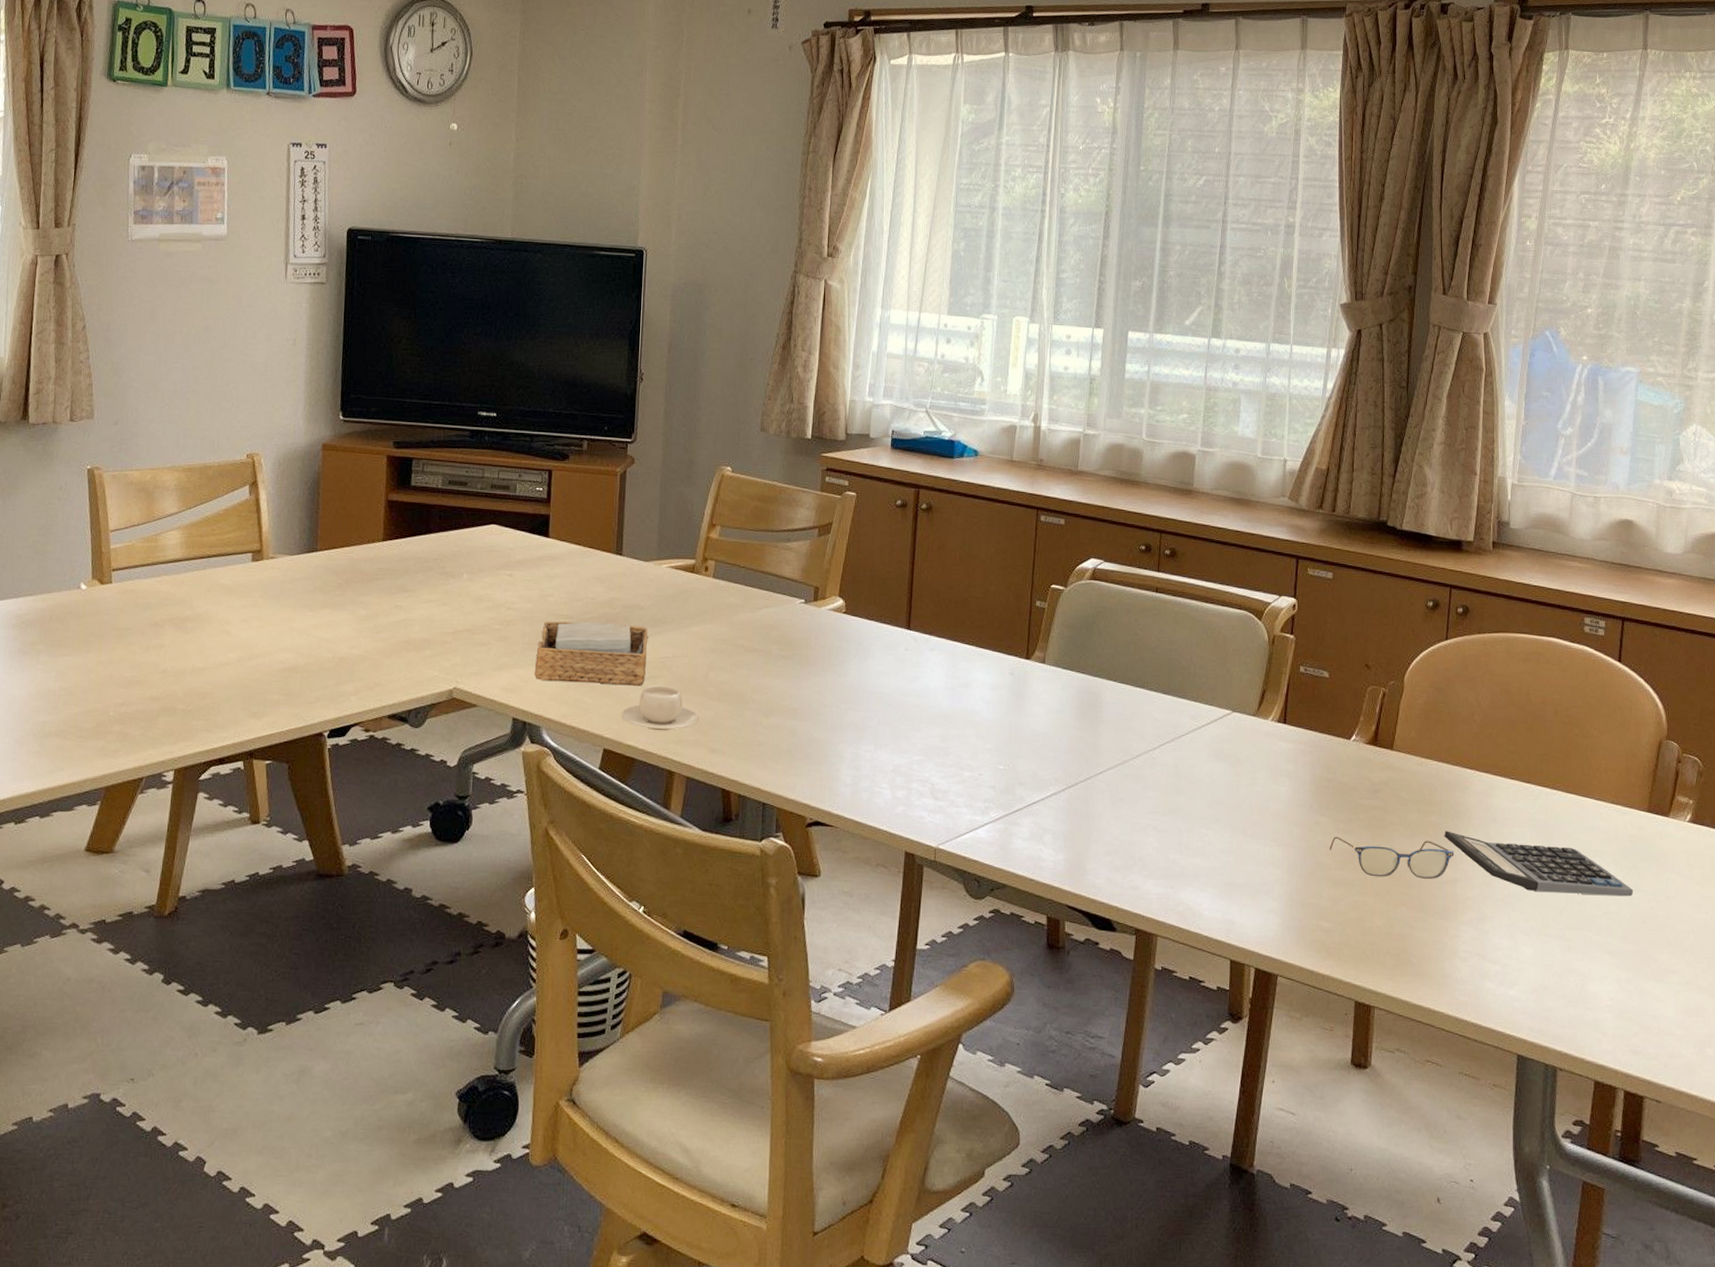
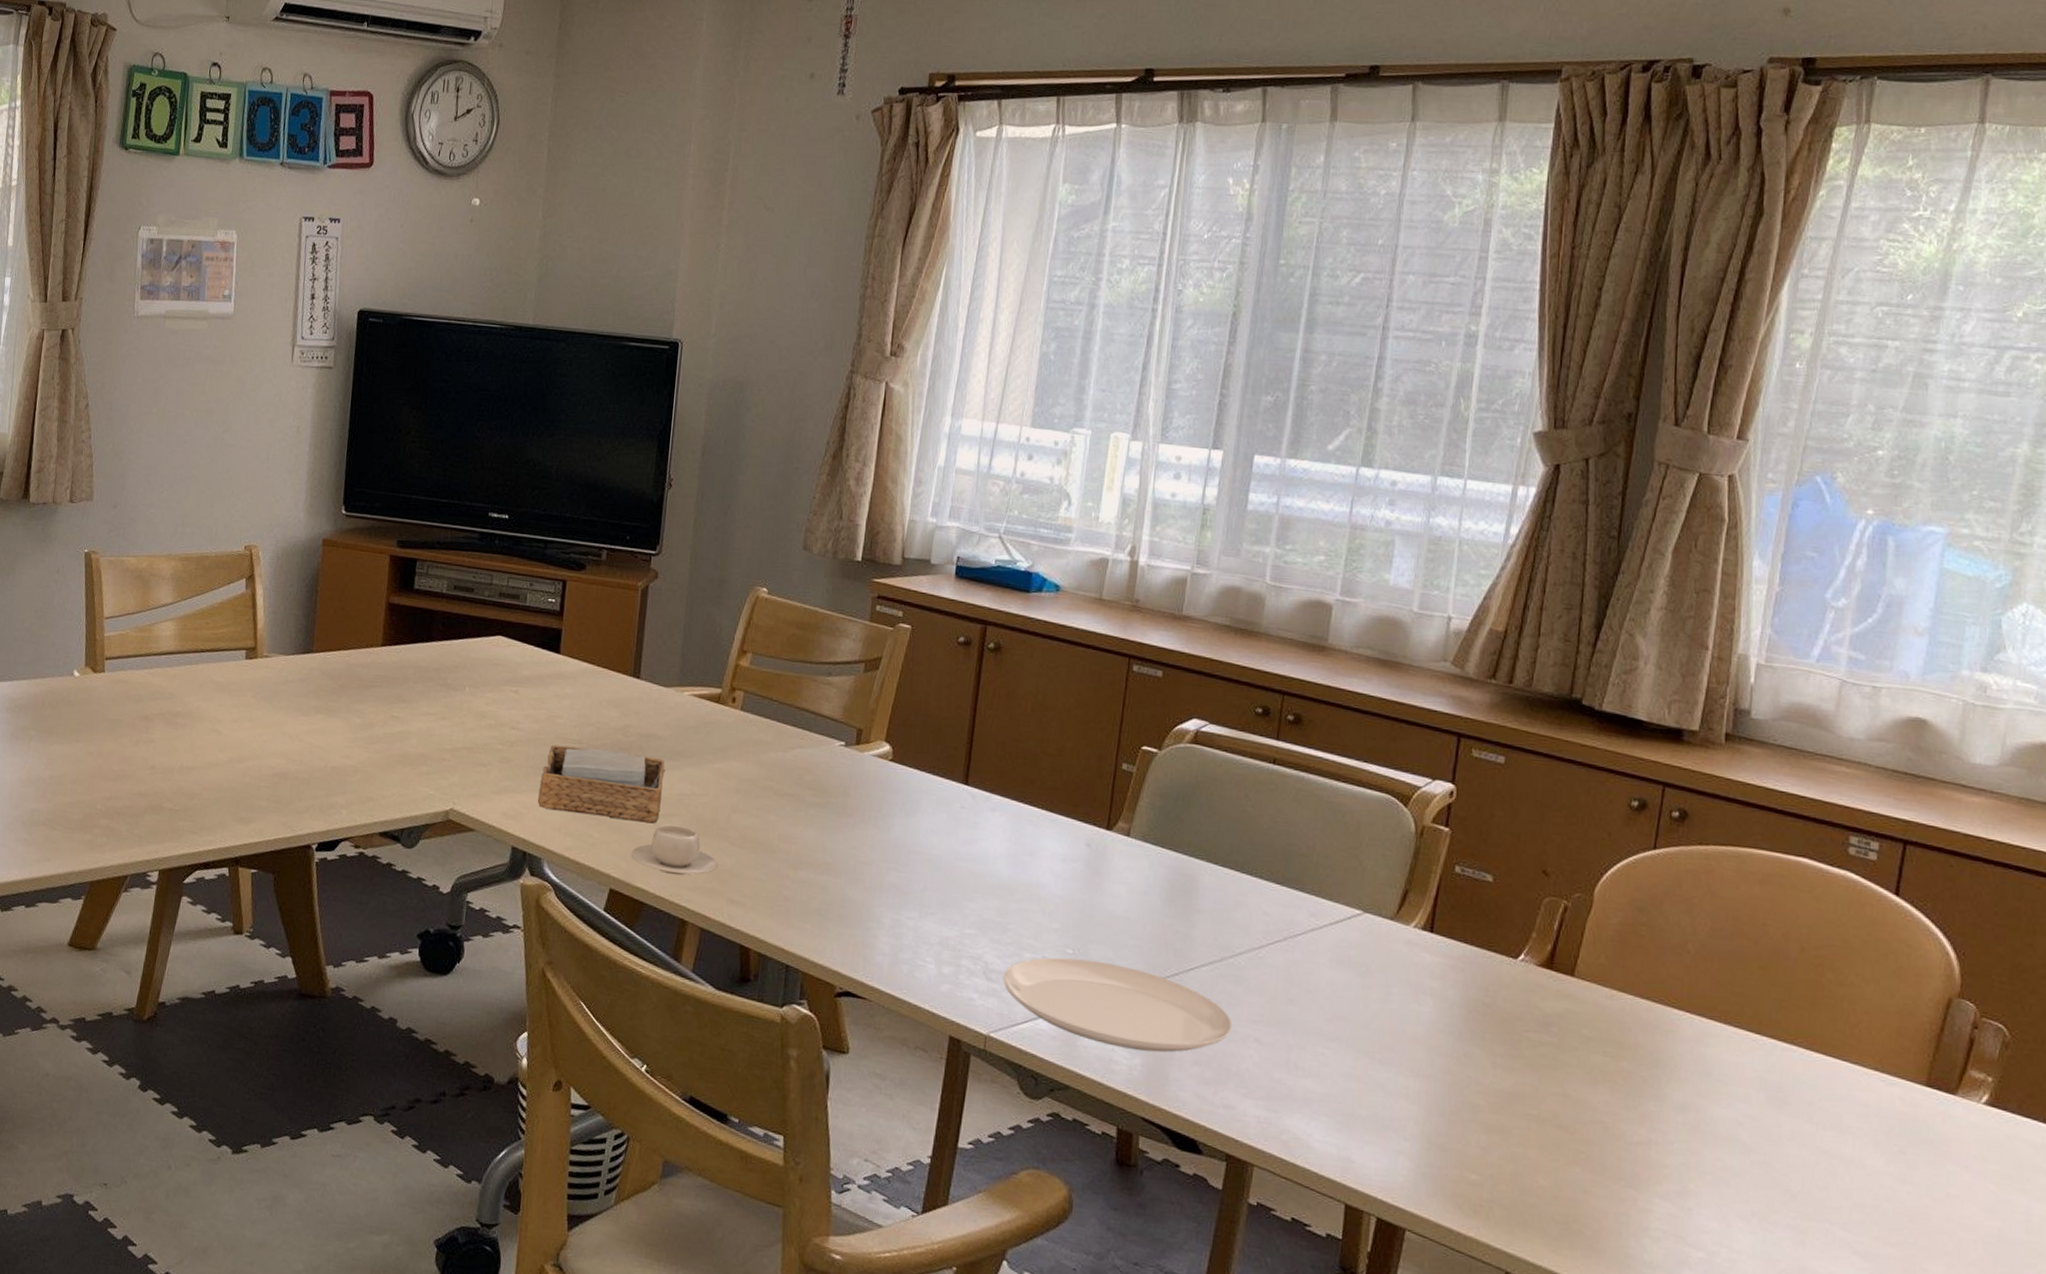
plate: none [947,773,1135,847] -> present [1002,957,1233,1052]
glasses: present [1329,836,1455,879] -> none [1481,1072,1650,1138]
calculator: present [1444,830,1634,897] -> none [1637,1080,1900,1189]

